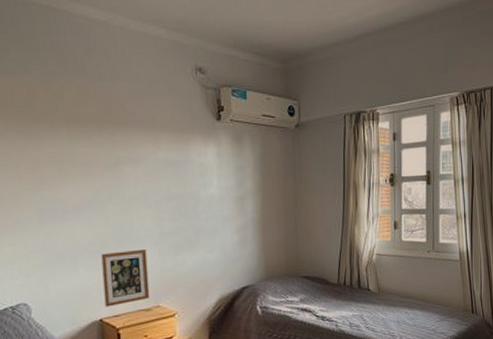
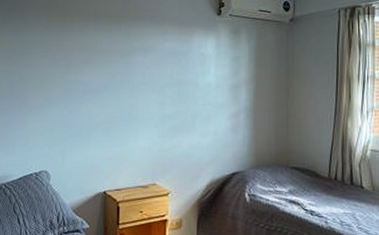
picture frame: present [101,248,150,307] -> none [109,129,148,181]

